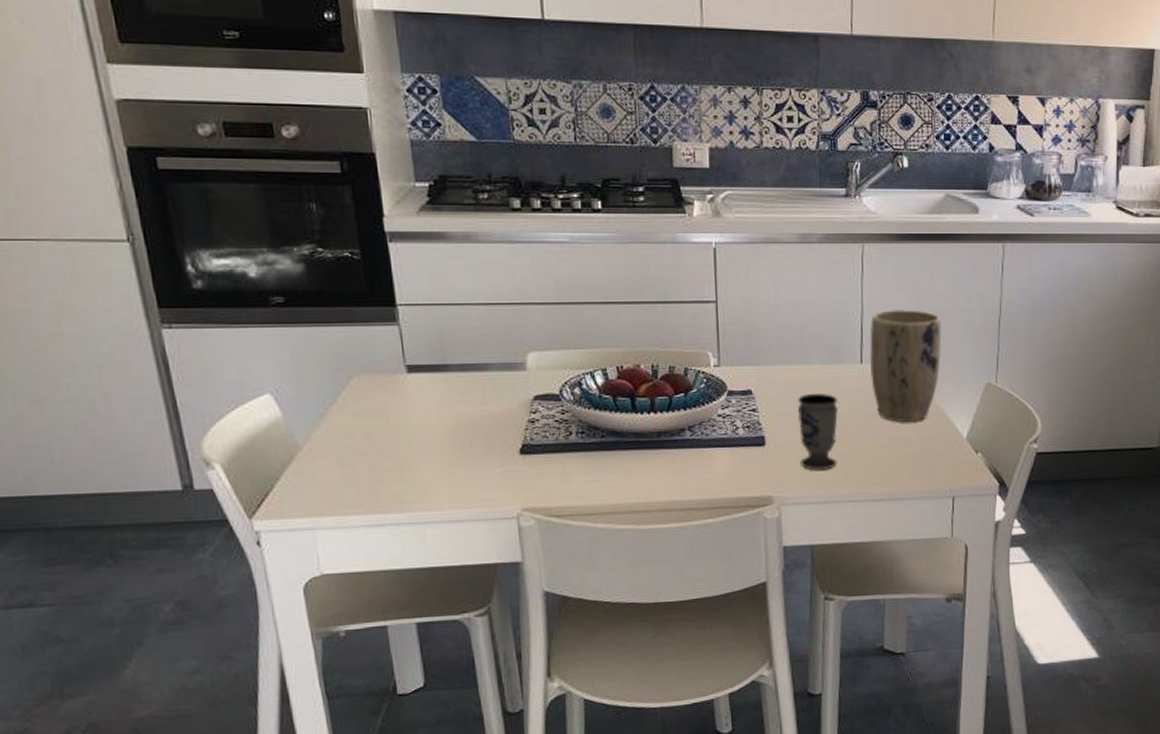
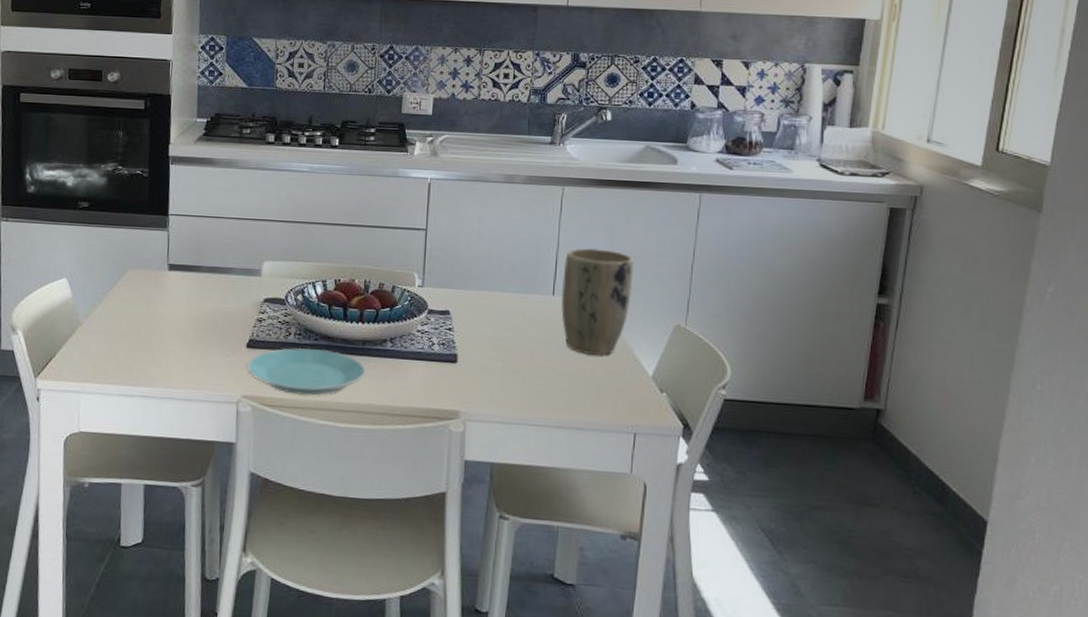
plate: none [523,446,666,500] -> present [247,348,367,396]
cup: present [797,394,839,470] -> none [488,319,529,392]

